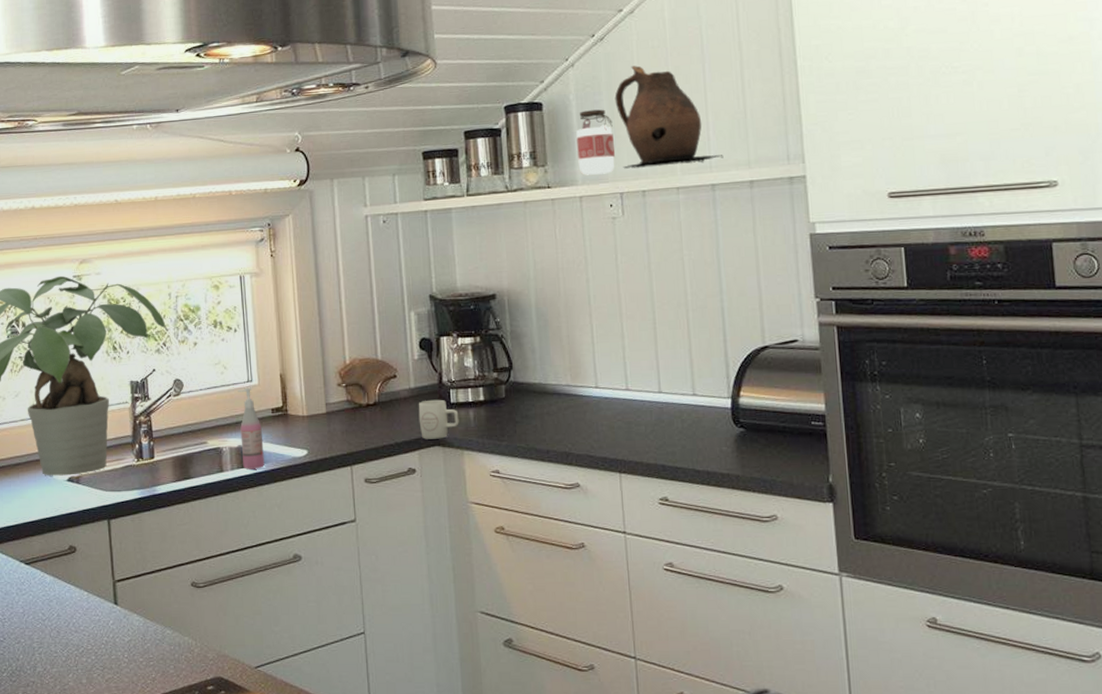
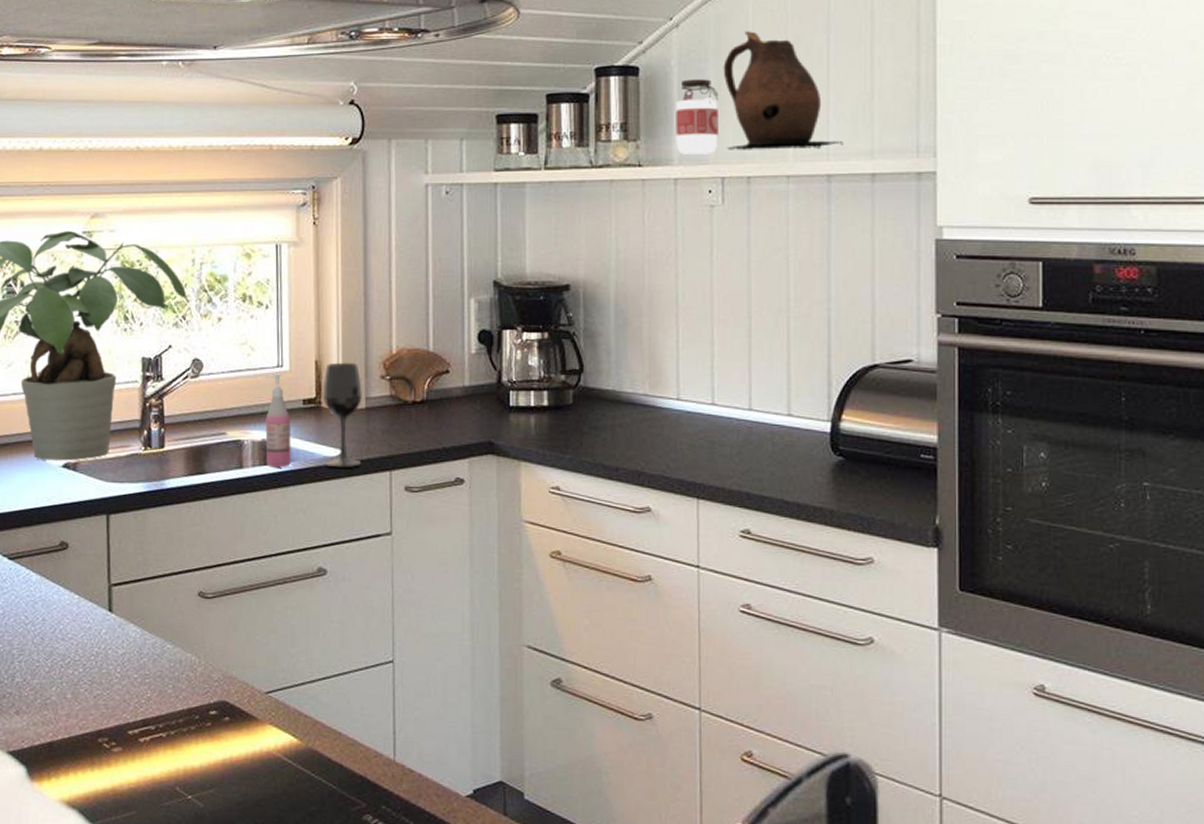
wine glass: none [288,374,326,467] -> present [322,362,362,468]
mug: present [418,399,459,439] -> none [471,401,518,447]

